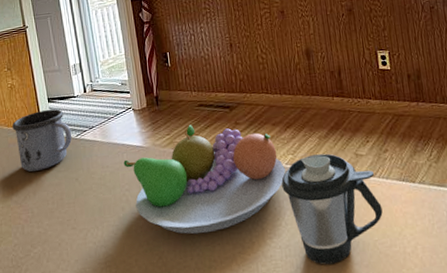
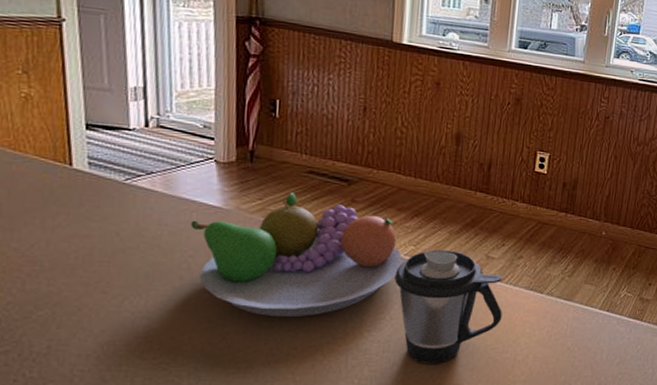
mug: present [12,109,72,172] -> none [21,138,117,215]

